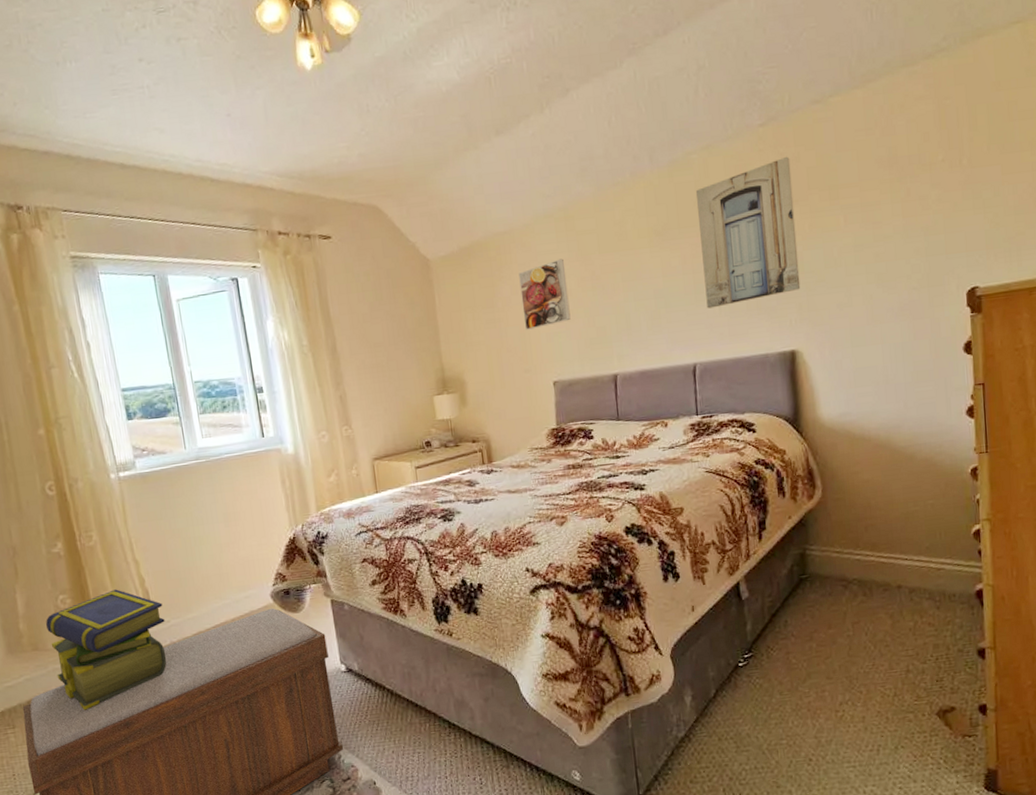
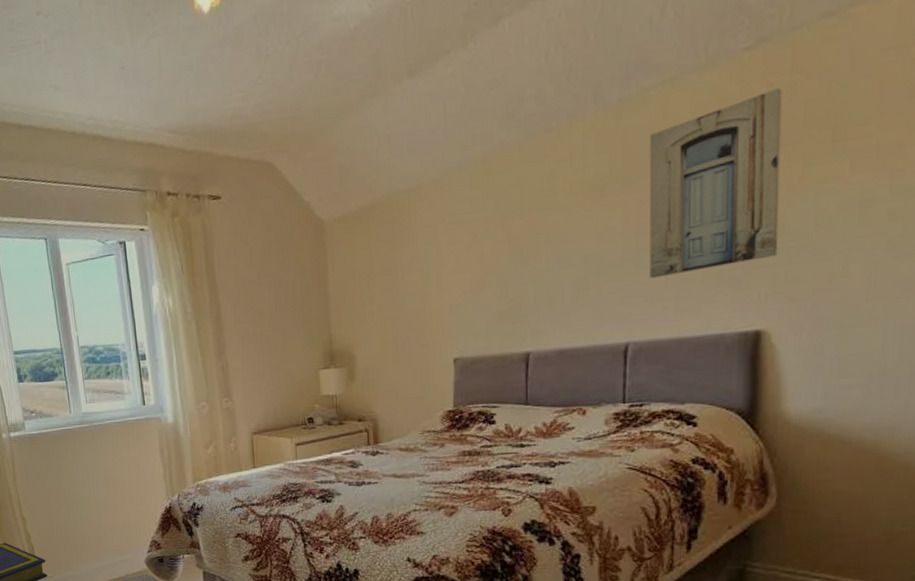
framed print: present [519,258,571,330] -> none [423,219,480,300]

